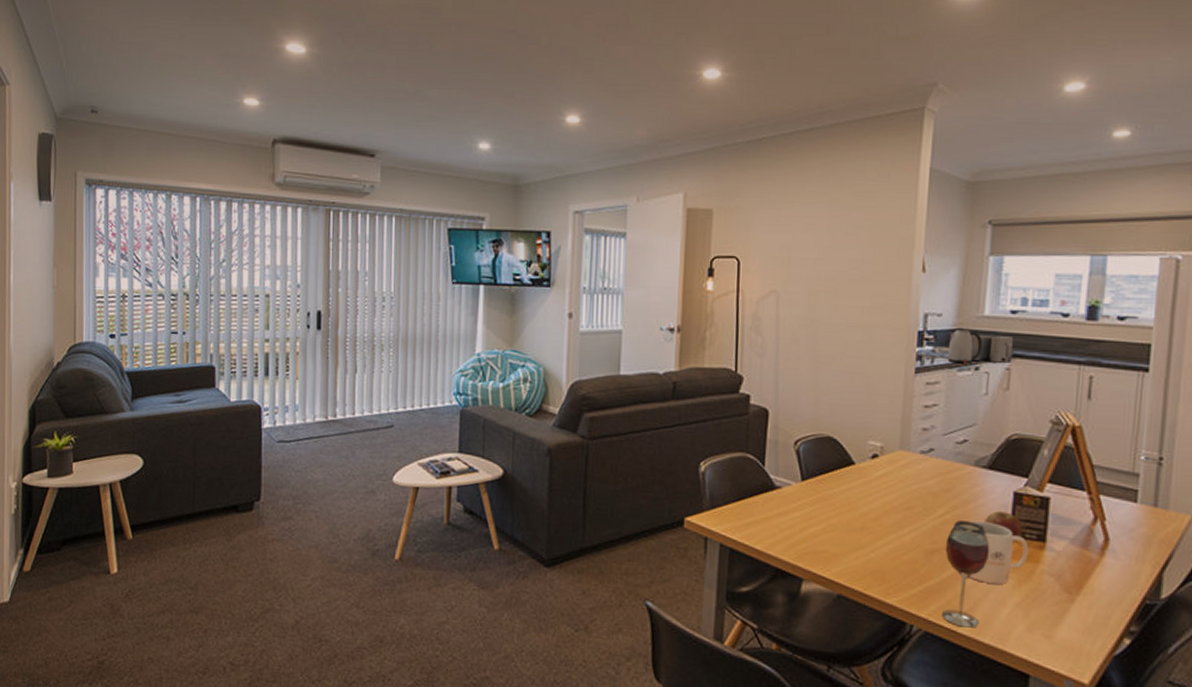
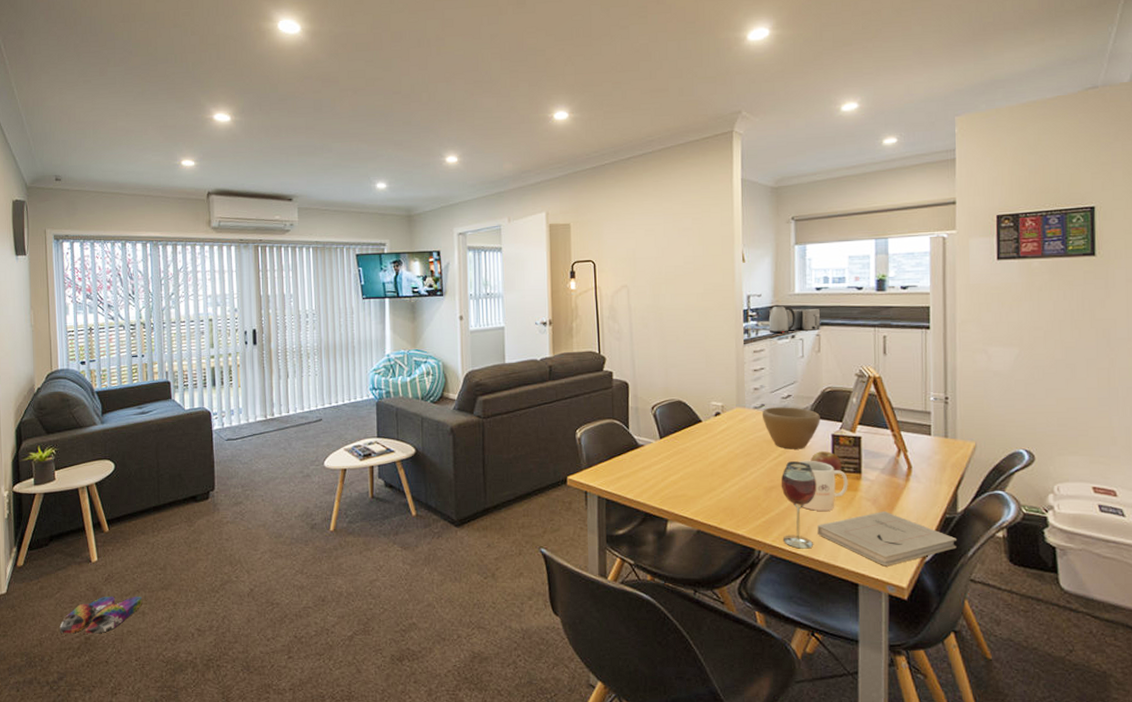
slippers: none [69,615,167,658] -> present [60,596,142,634]
bowl: none [929,453,1002,507] -> present [761,407,820,449]
book: none [985,590,1156,657] -> present [817,511,957,567]

